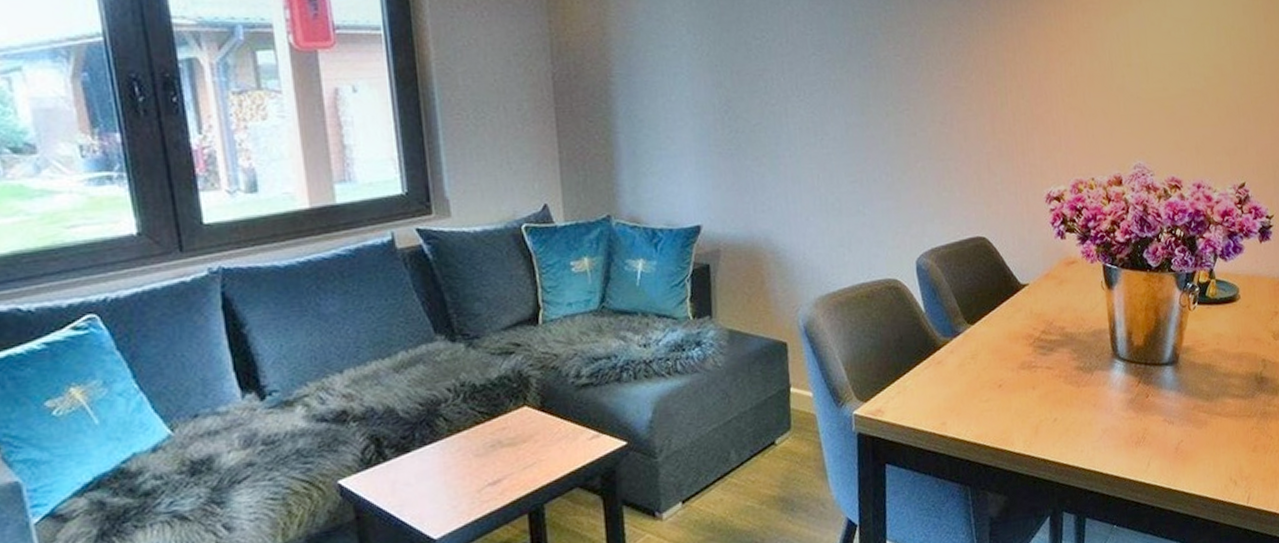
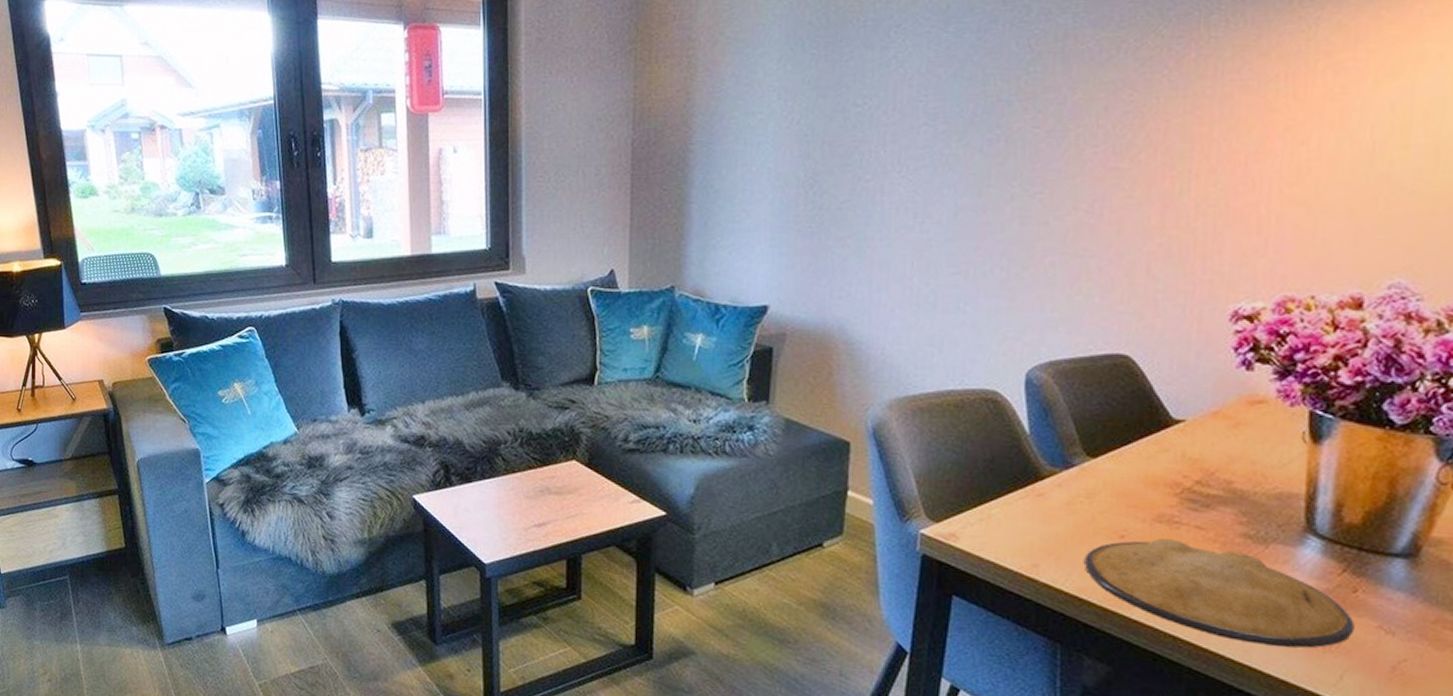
plate: none [977,381,1151,453] -> present [1085,538,1355,648]

